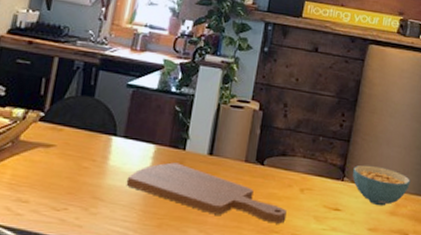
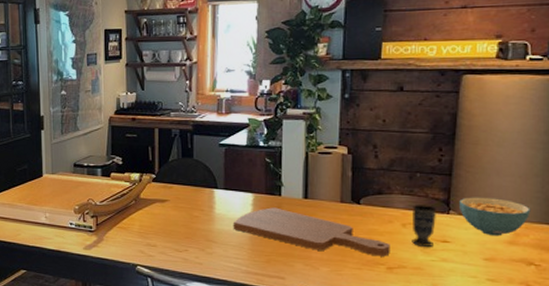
cup: none [307,169,333,214] -> present [412,205,436,247]

